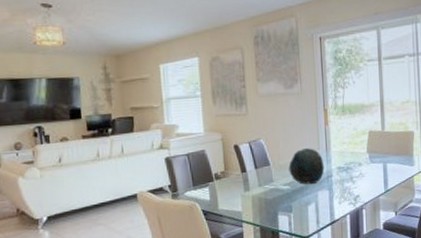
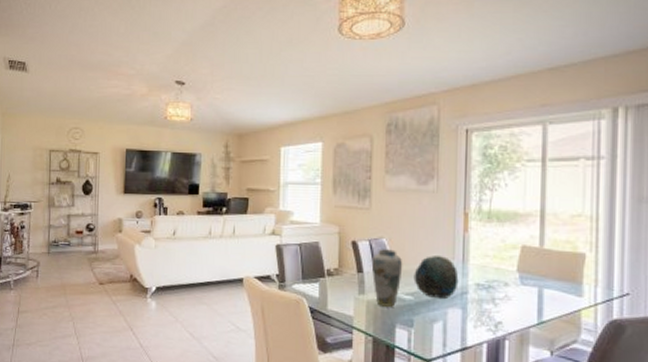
vase: none [253,148,279,199] -> present [372,249,403,307]

